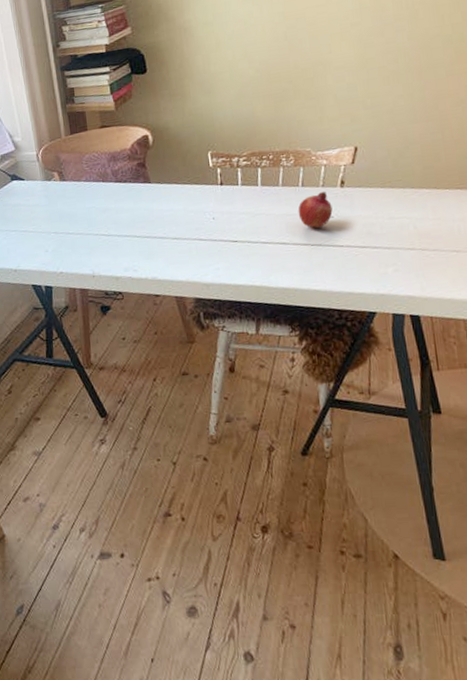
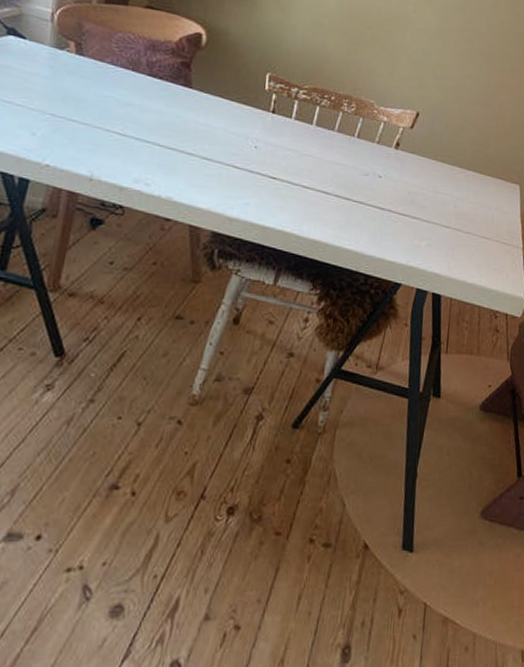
fruit: present [298,192,333,228] -> none [347,148,383,185]

